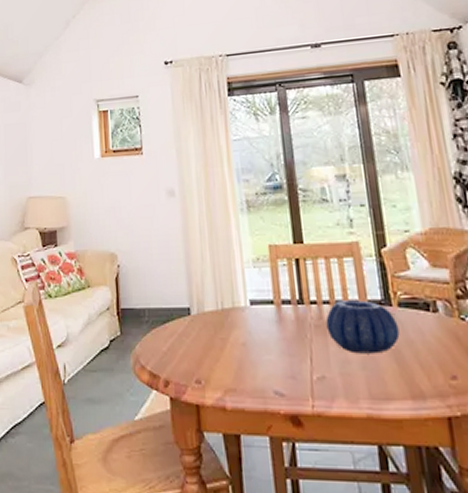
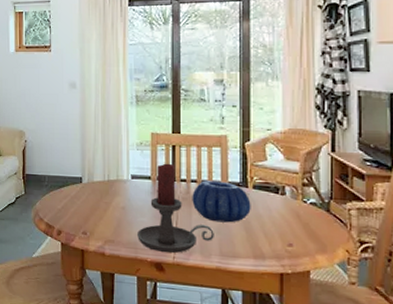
candle holder: none [264,282,360,401] -> present [137,163,214,253]

